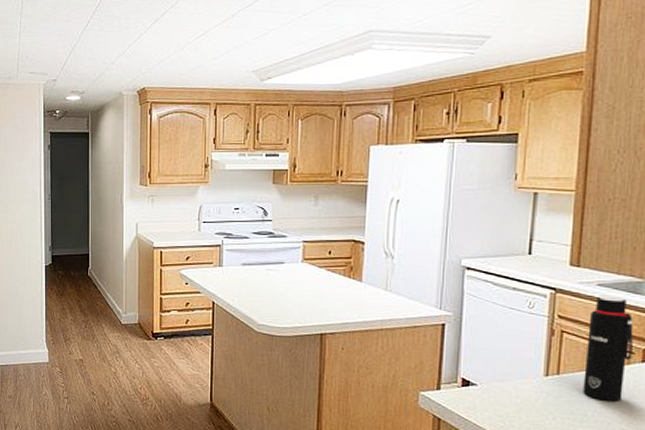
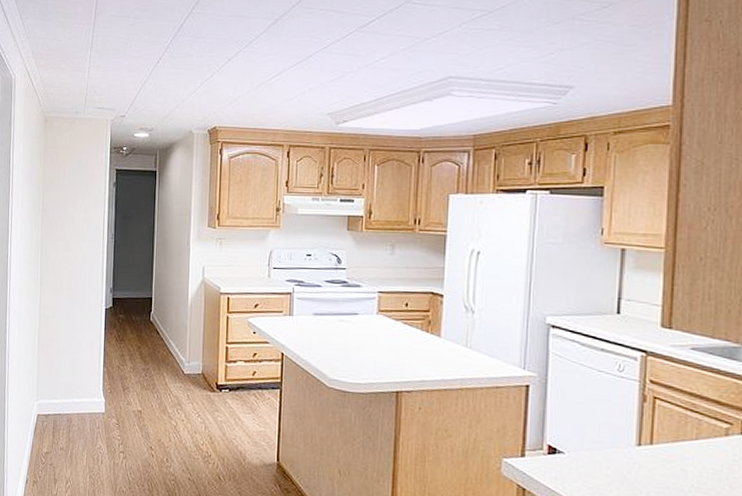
water bottle: present [583,296,634,401] -> none [678,361,731,476]

